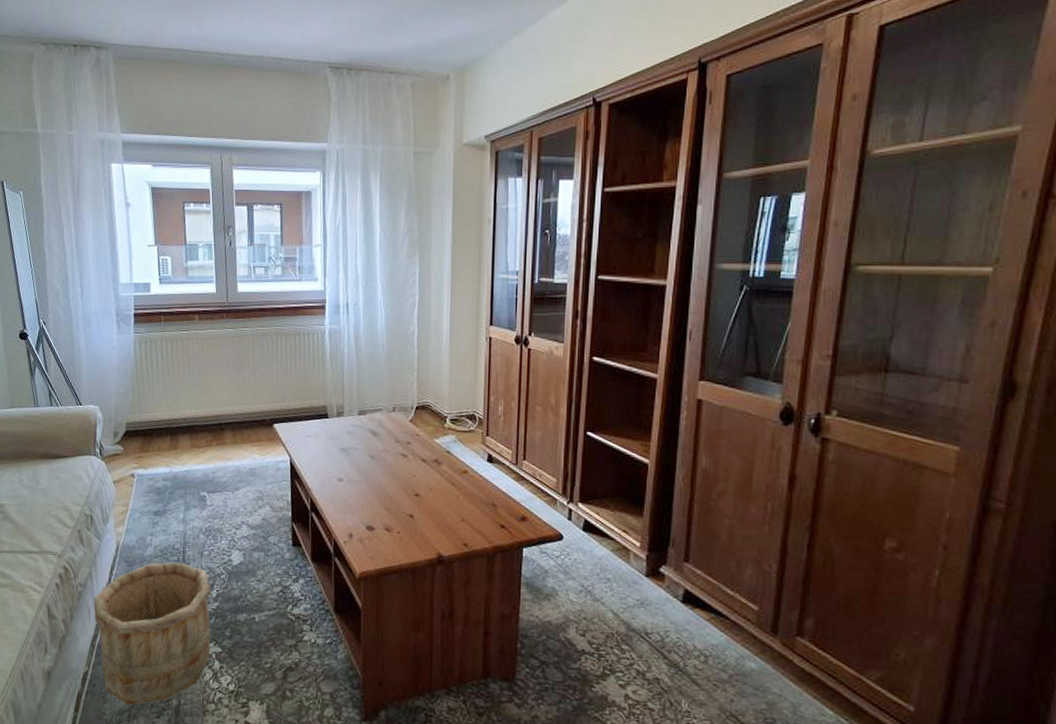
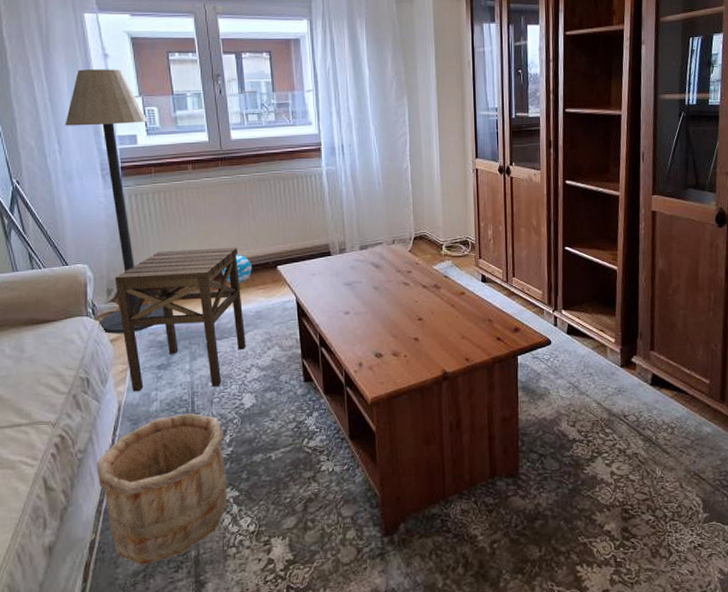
floor lamp: none [88,218,164,476] -> present [65,69,165,334]
side table: none [121,399,239,539] -> present [114,247,246,392]
decorative ball: none [220,409,250,438] -> present [222,255,253,283]

